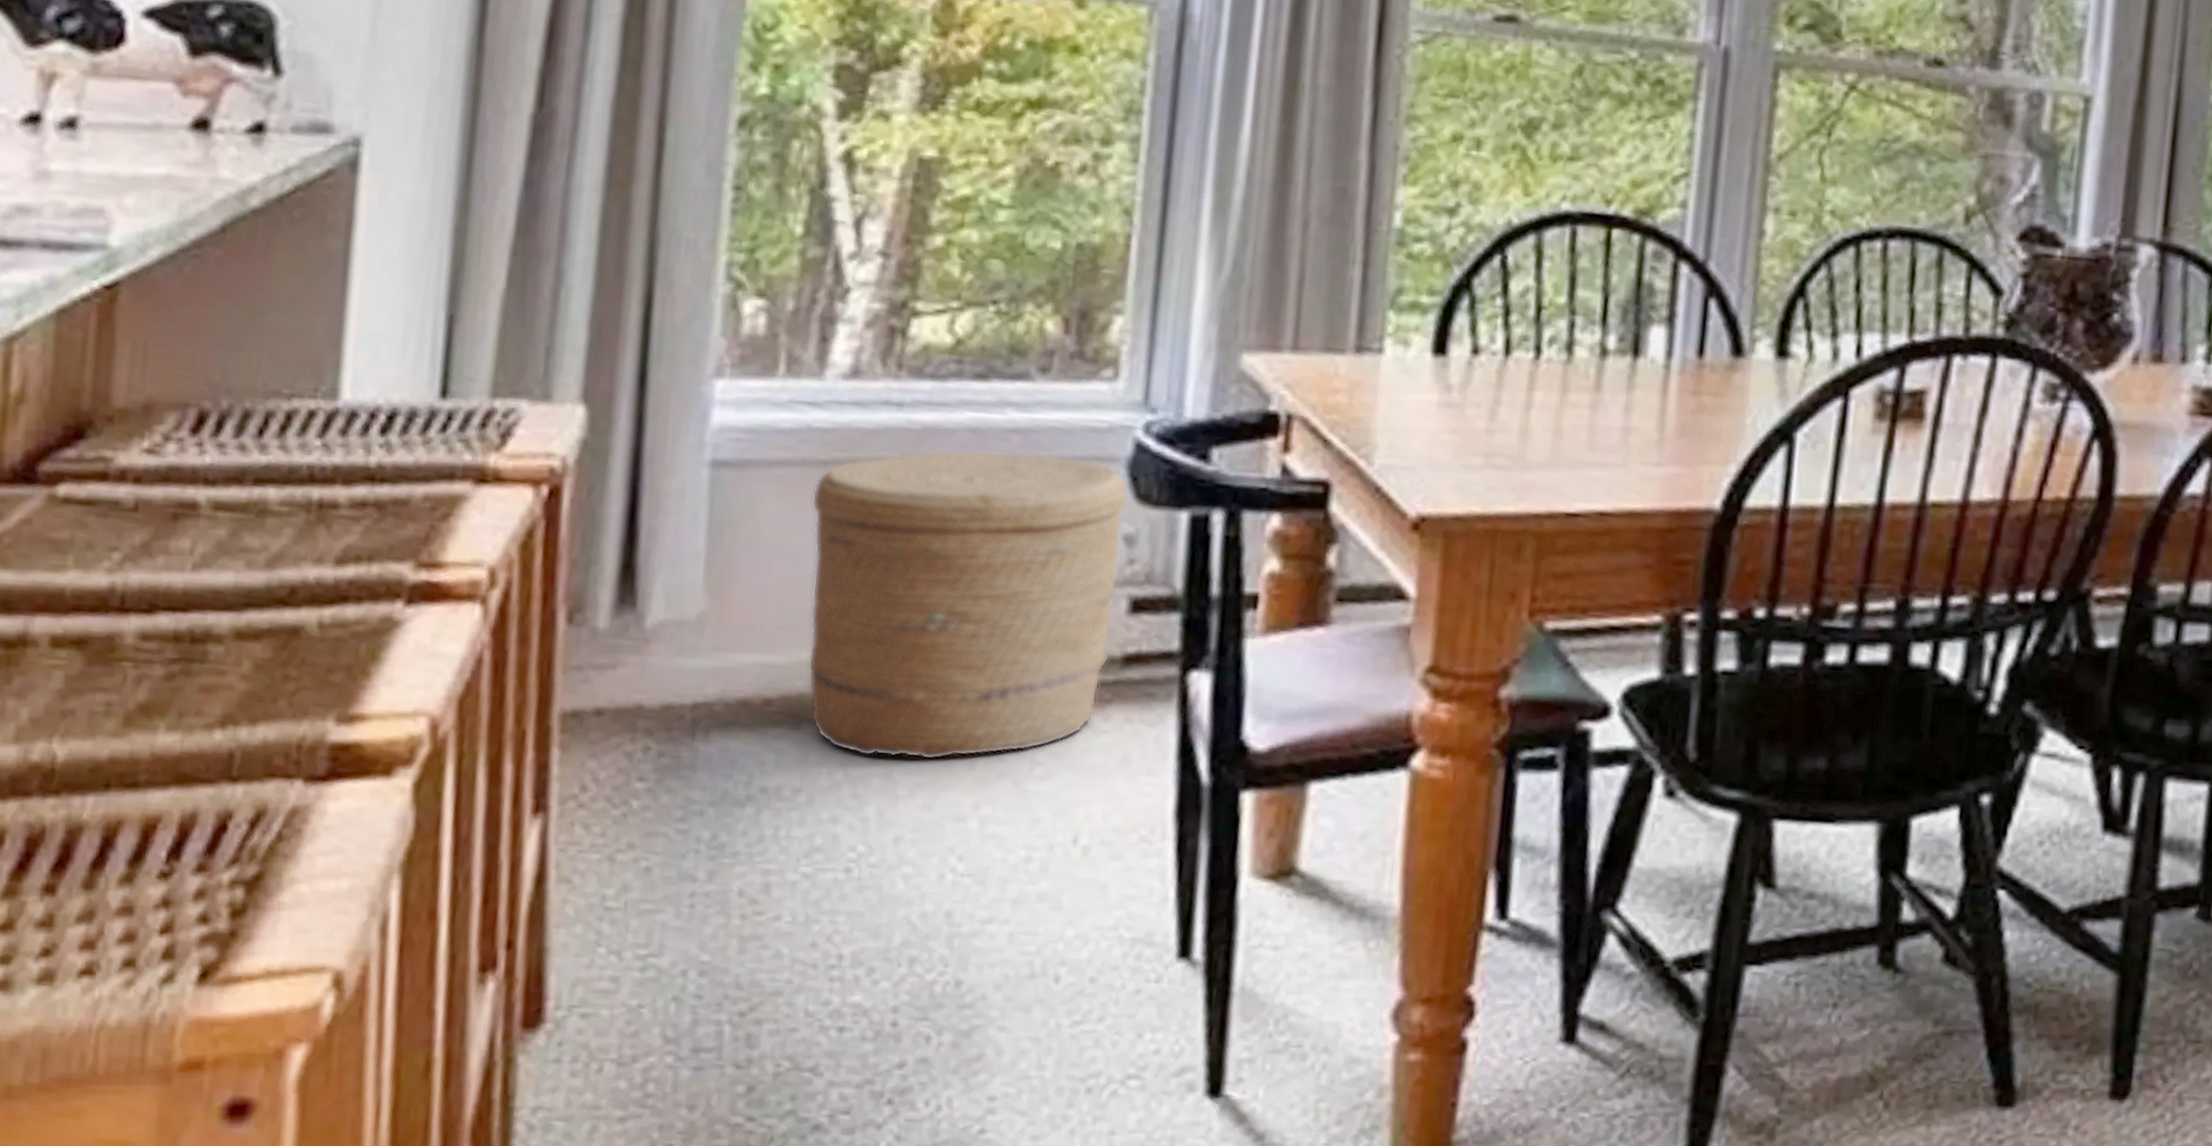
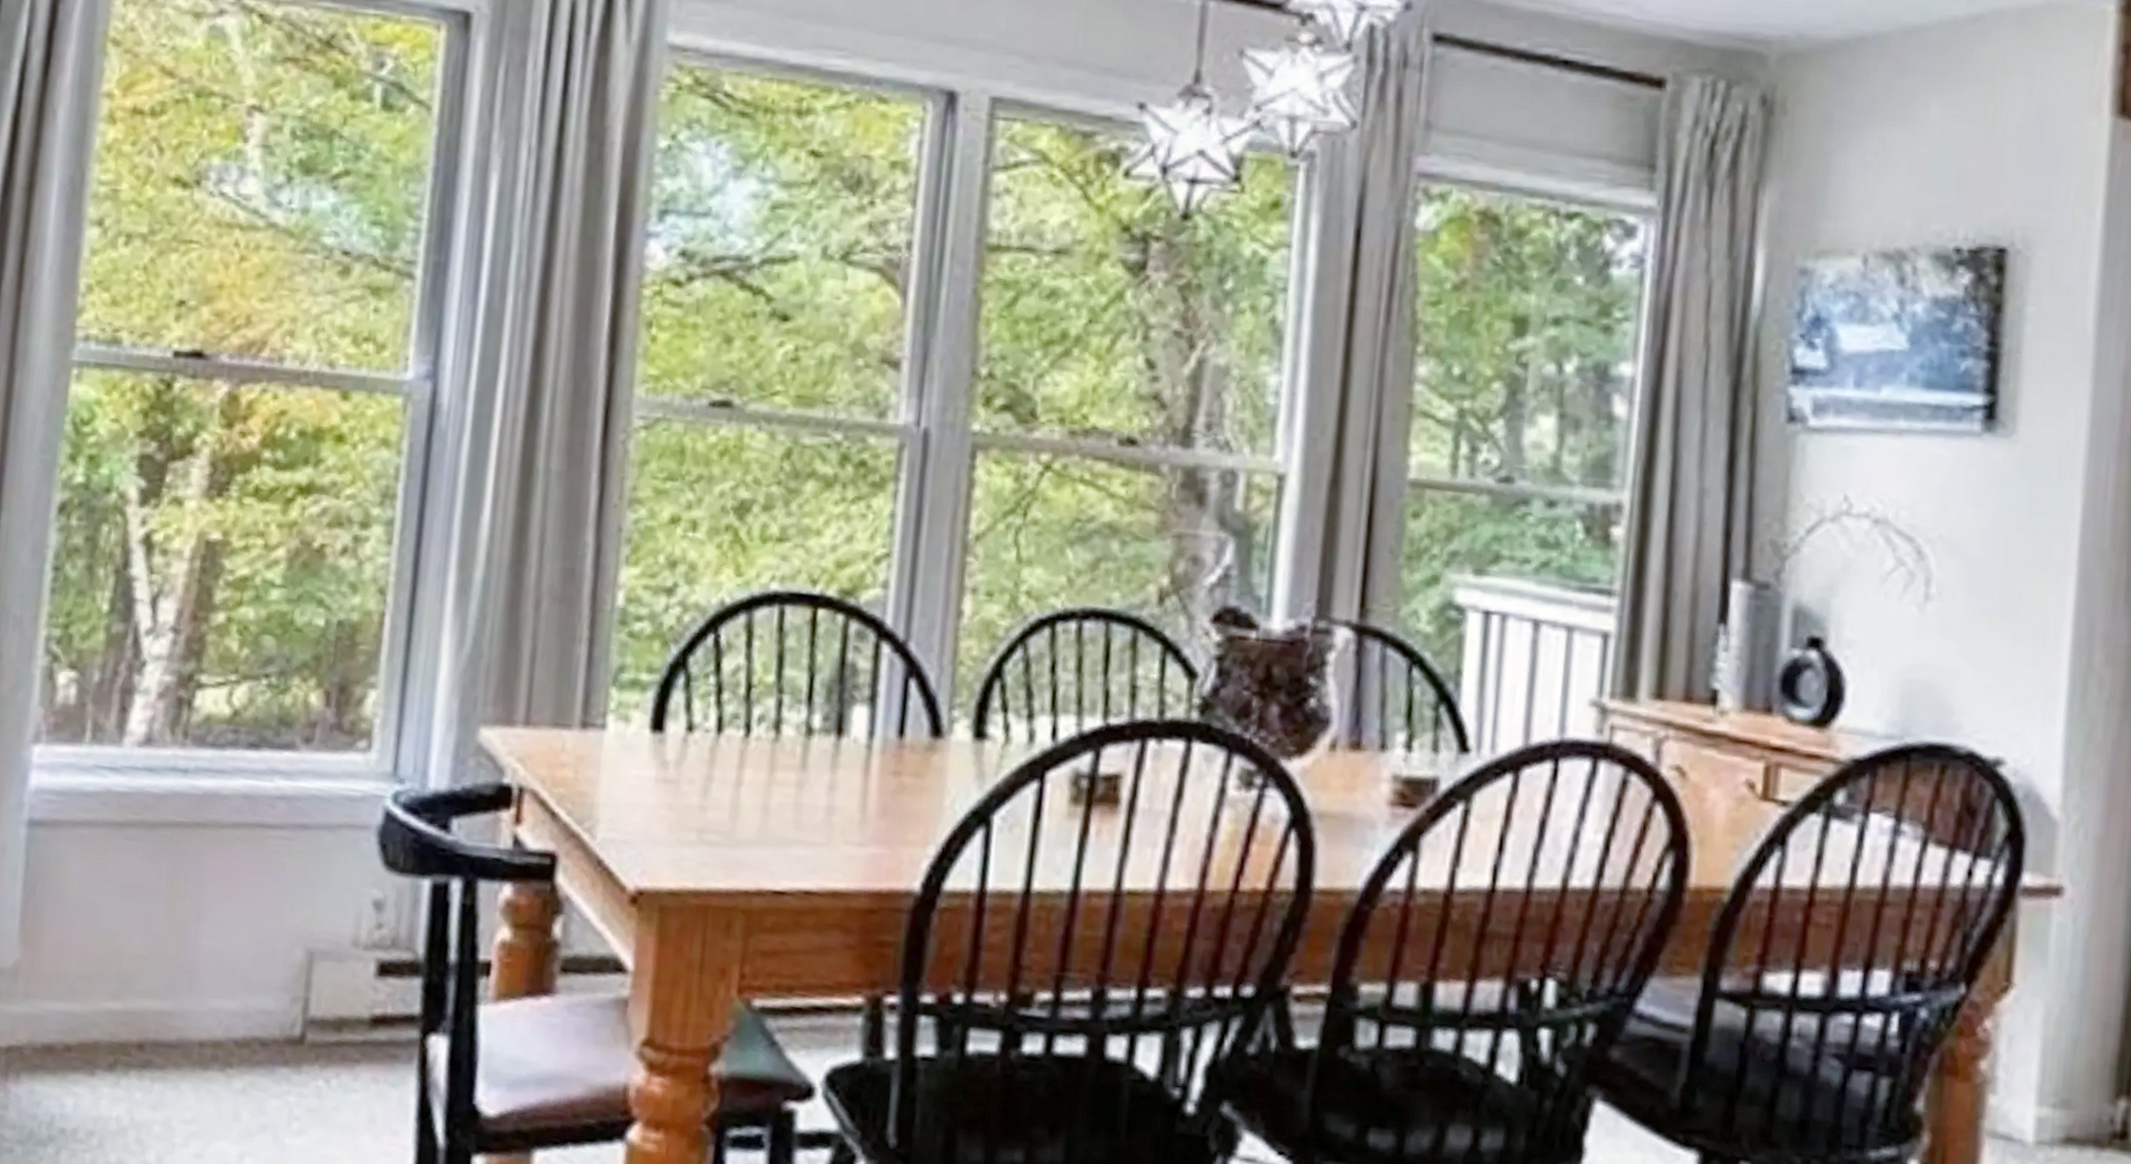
woven basket: present [807,450,1128,761] -> none [102,815,378,1111]

